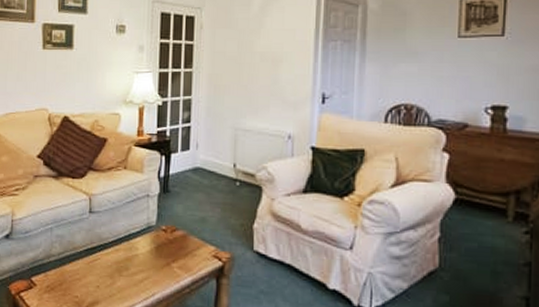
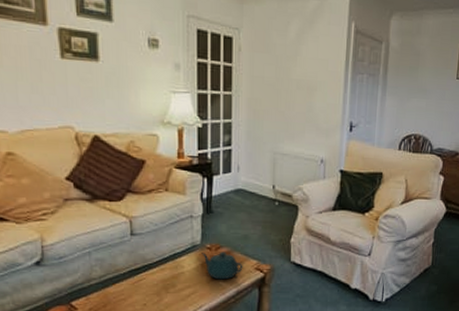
teapot: none [156,234,200,266] -> present [201,252,243,280]

